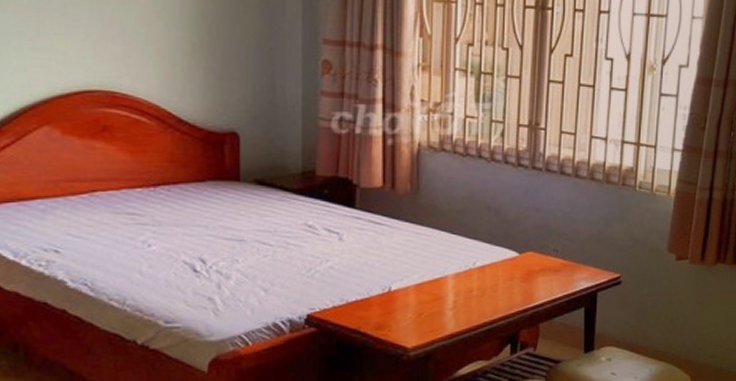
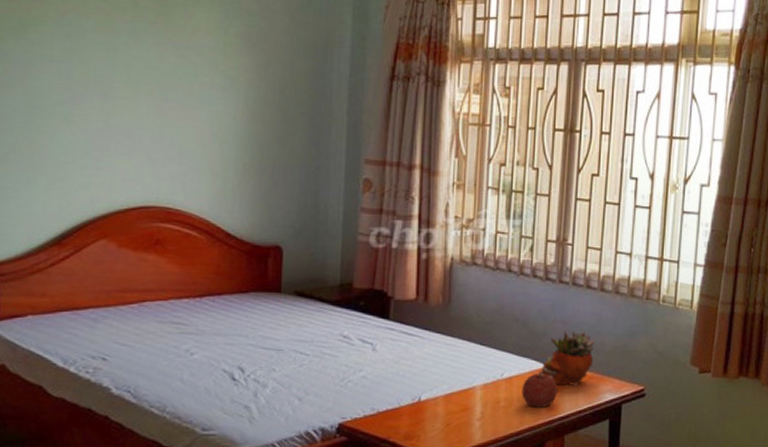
fruit: none [495,260,532,296] -> present [521,371,558,408]
succulent planter: none [514,218,570,274] -> present [541,331,595,386]

